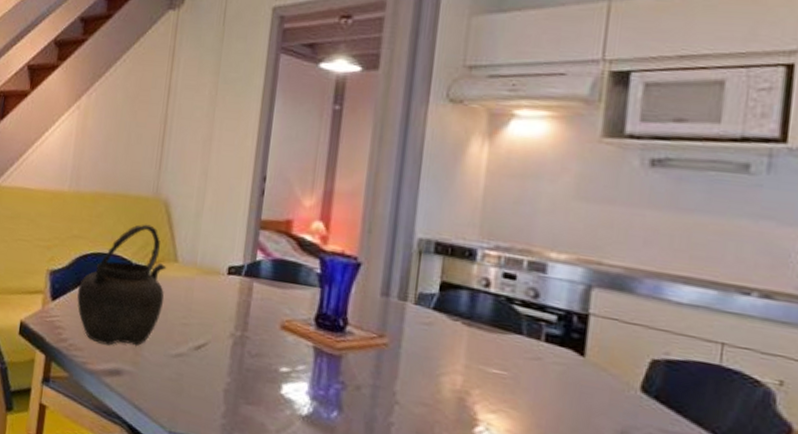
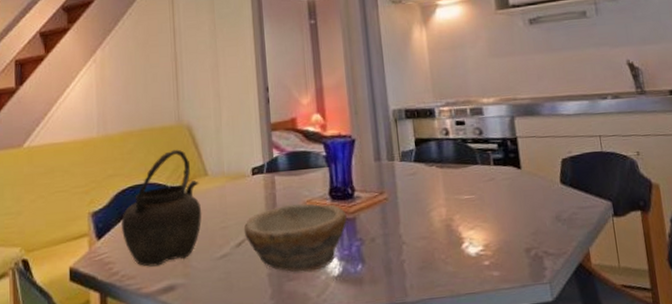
bowl: none [206,318,331,402] -> present [243,203,347,272]

